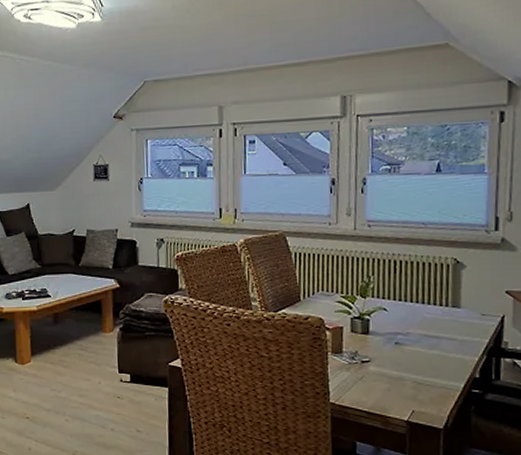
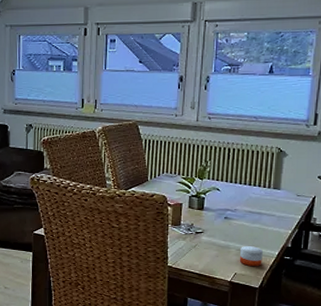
candle: none [416,377,445,403] -> present [239,246,263,267]

